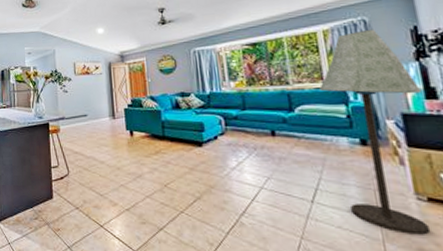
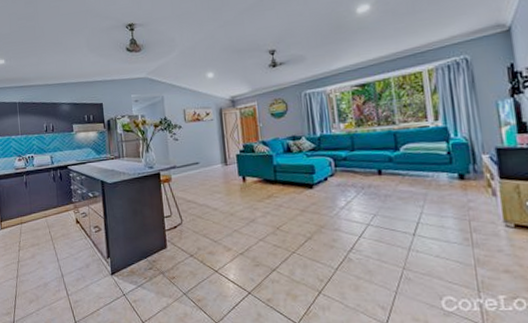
floor lamp: present [319,29,431,235] -> none [423,67,516,259]

